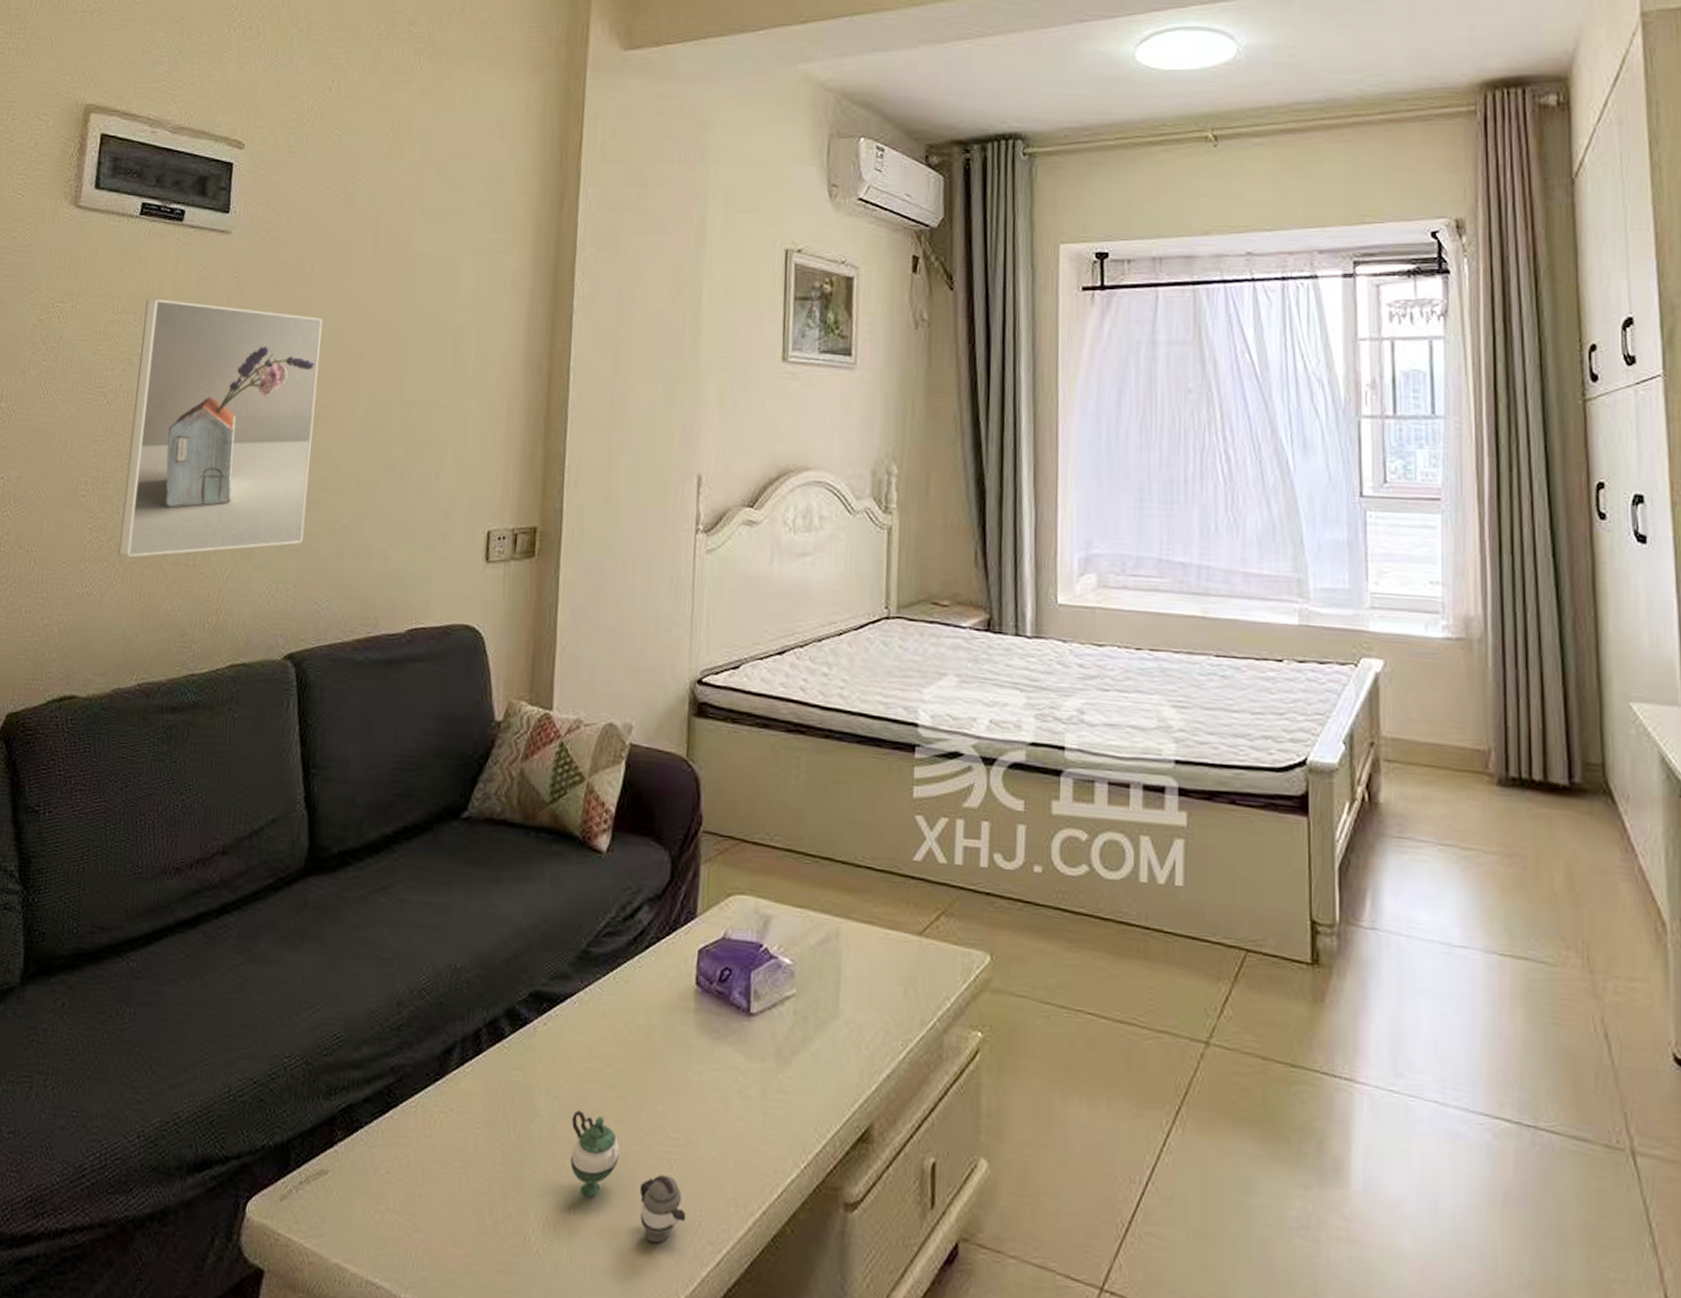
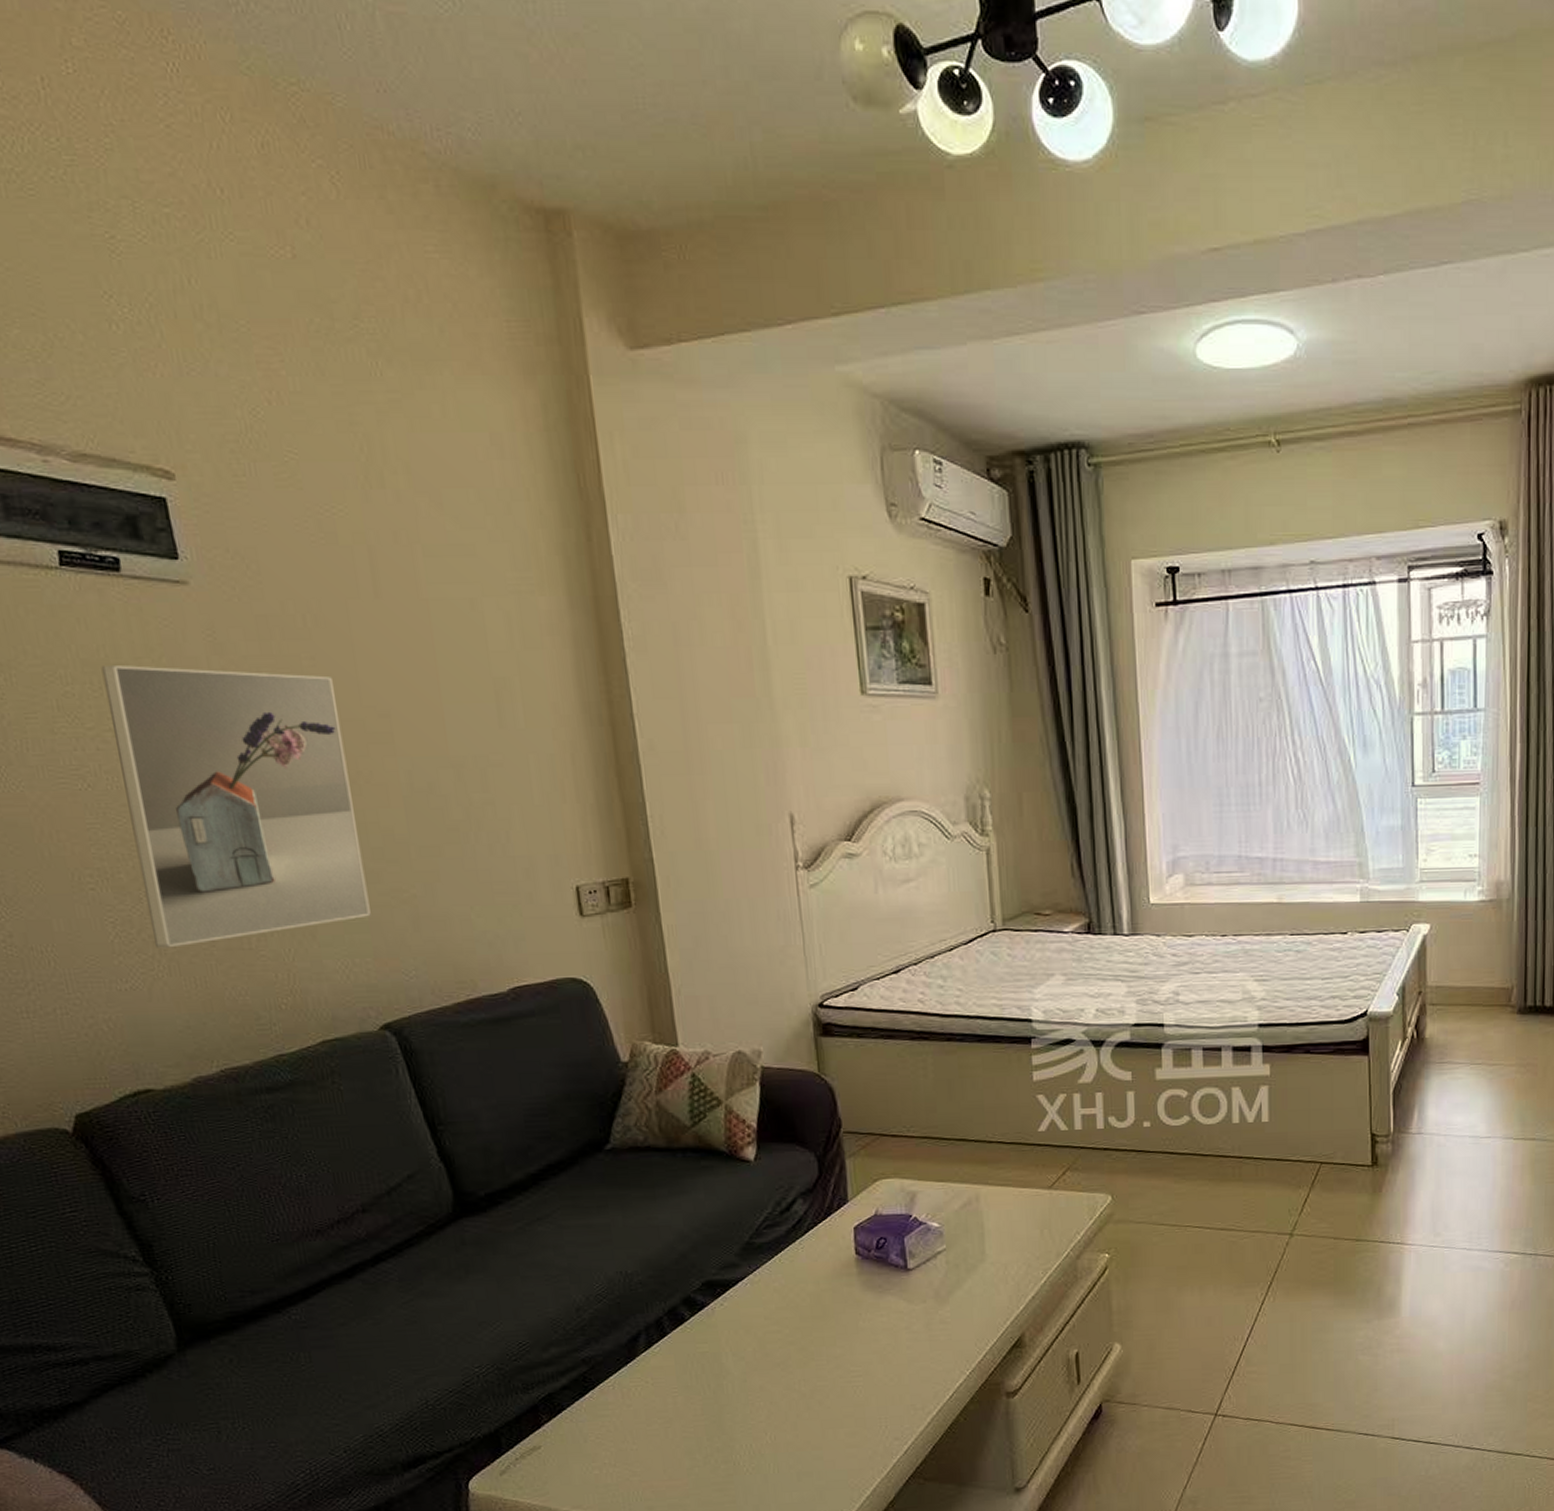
teapot: present [570,1110,686,1244] -> none [760,1364,874,1448]

